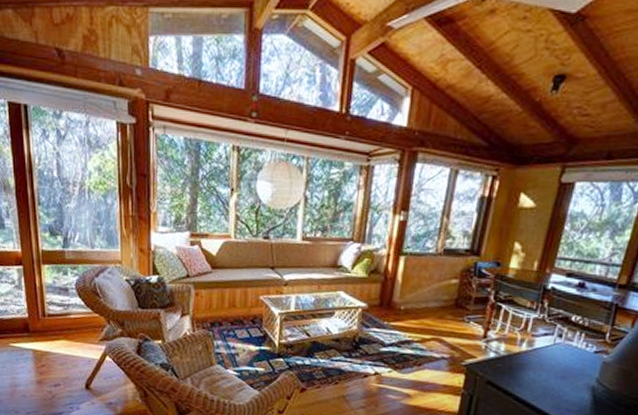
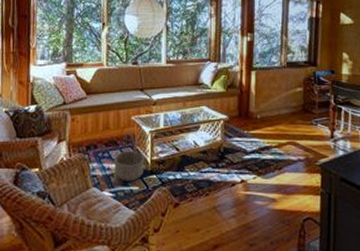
basket: none [239,309,273,363] -> present [114,129,145,182]

